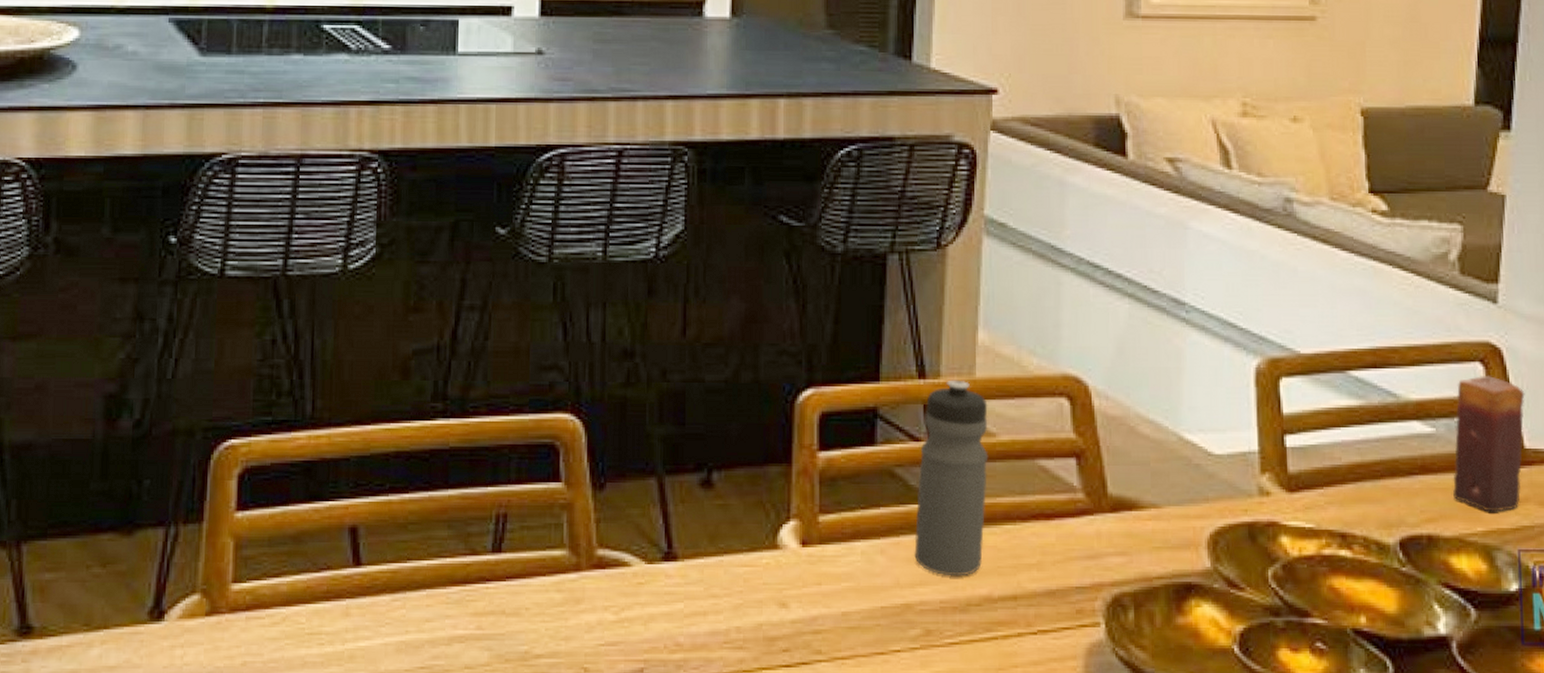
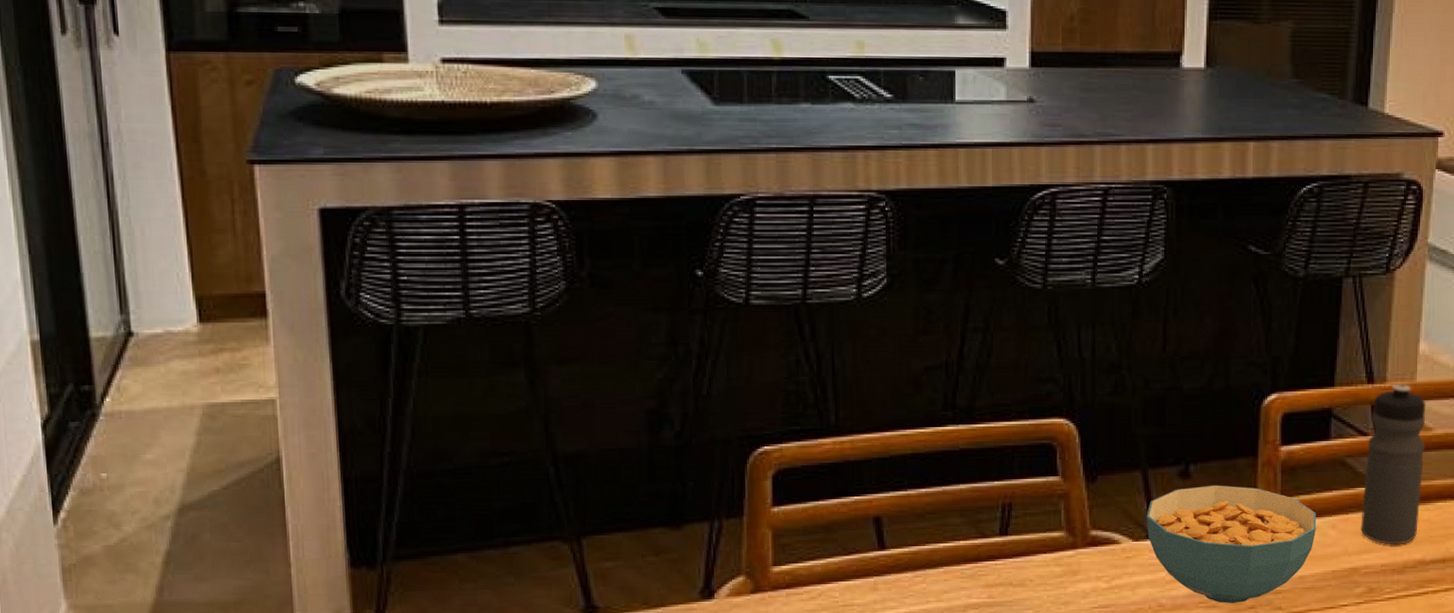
cereal bowl: none [662,497,862,644] -> present [1146,485,1317,603]

